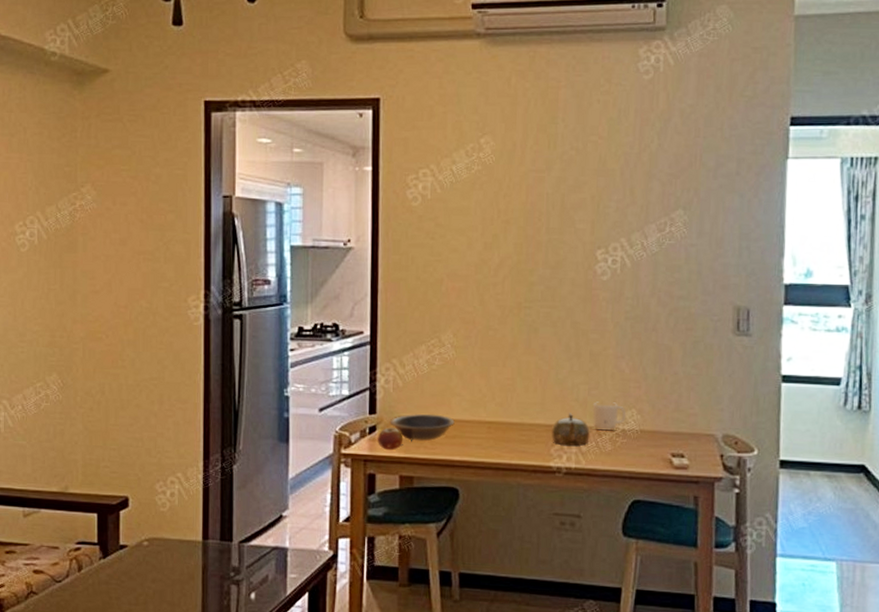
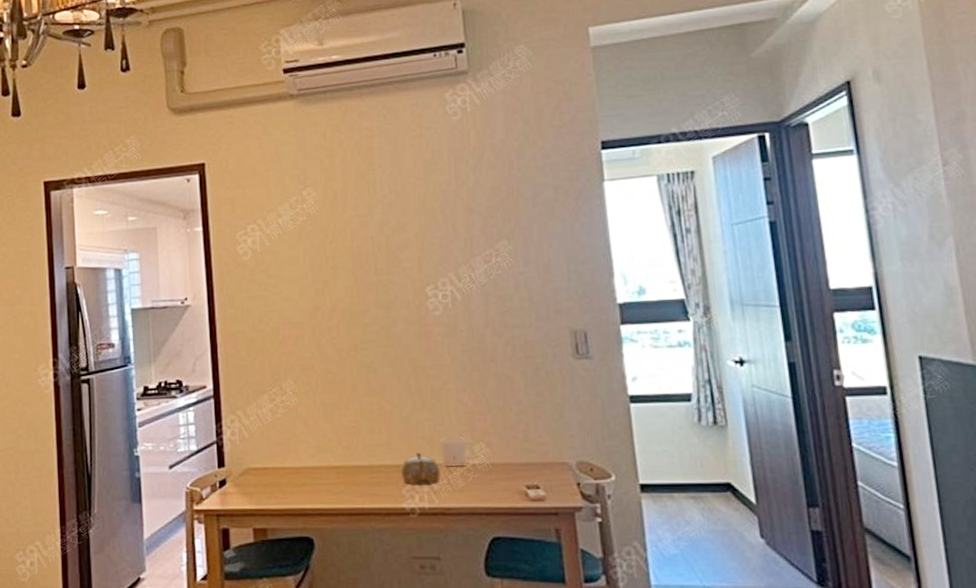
fruit: present [378,427,404,451] -> none [228,480,254,504]
bowl: present [389,413,455,442] -> none [238,463,303,492]

